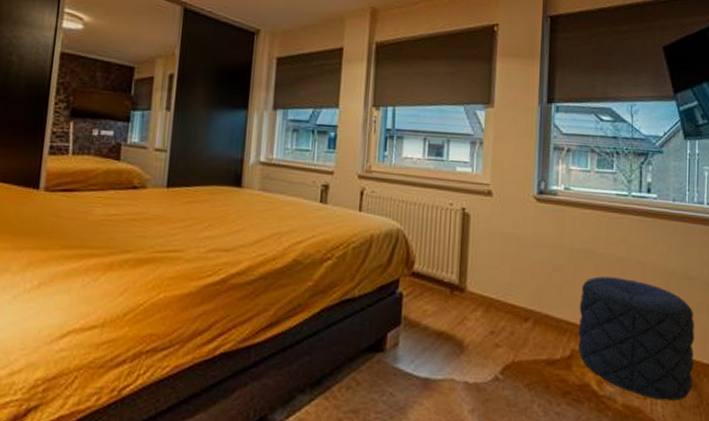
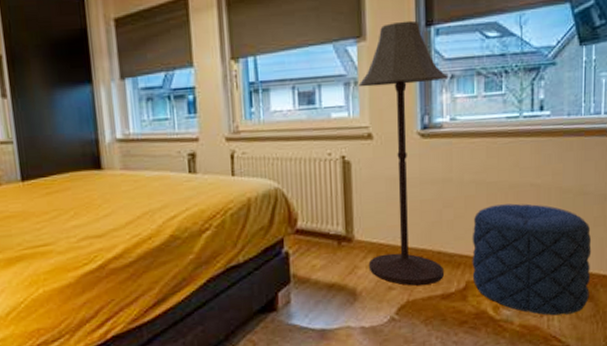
floor lamp: none [477,95,564,347] -> present [358,20,447,286]

